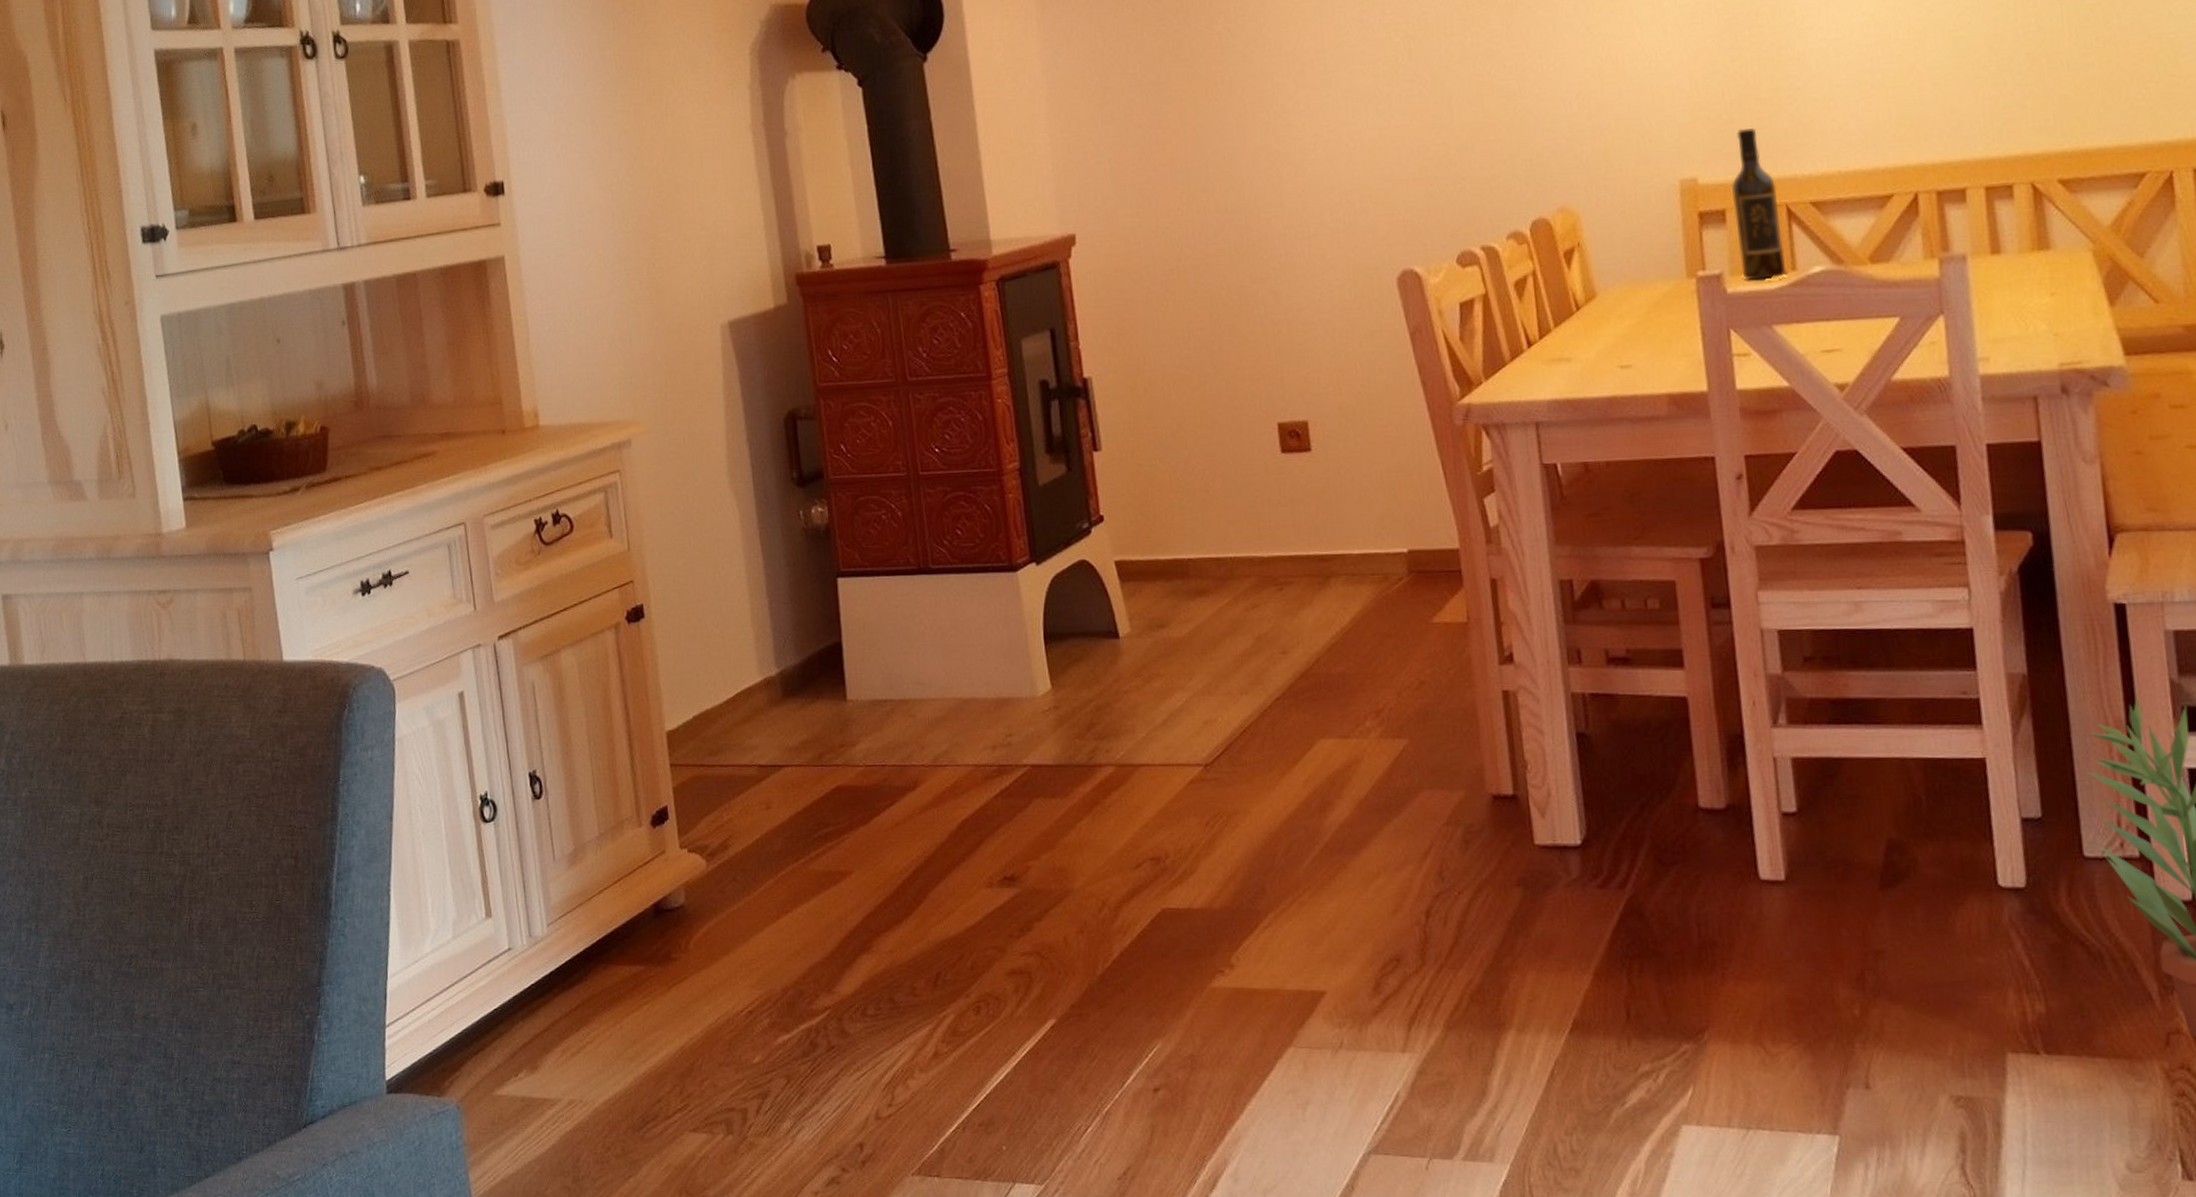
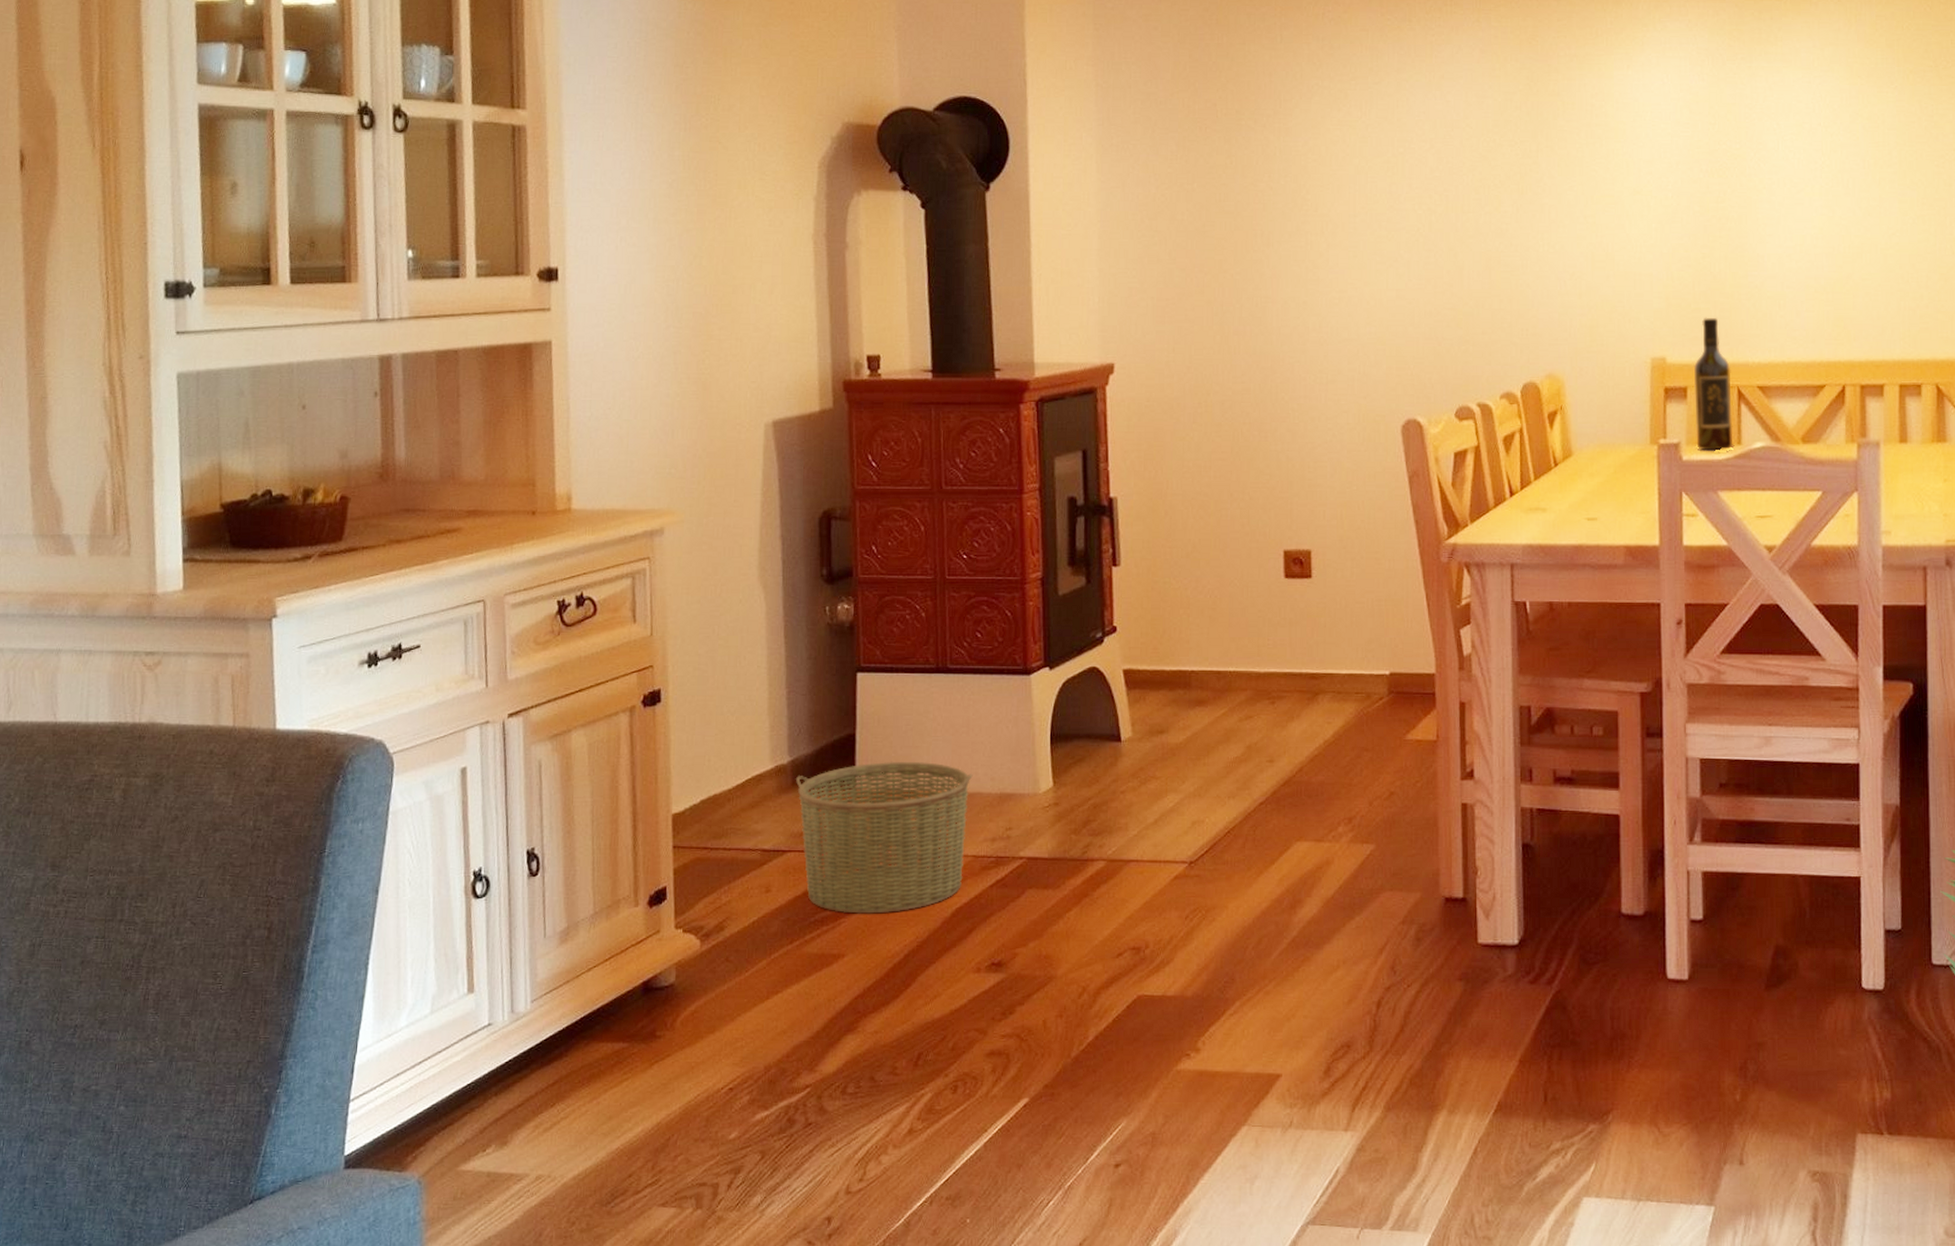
basket: none [786,668,967,829] -> present [796,761,973,914]

